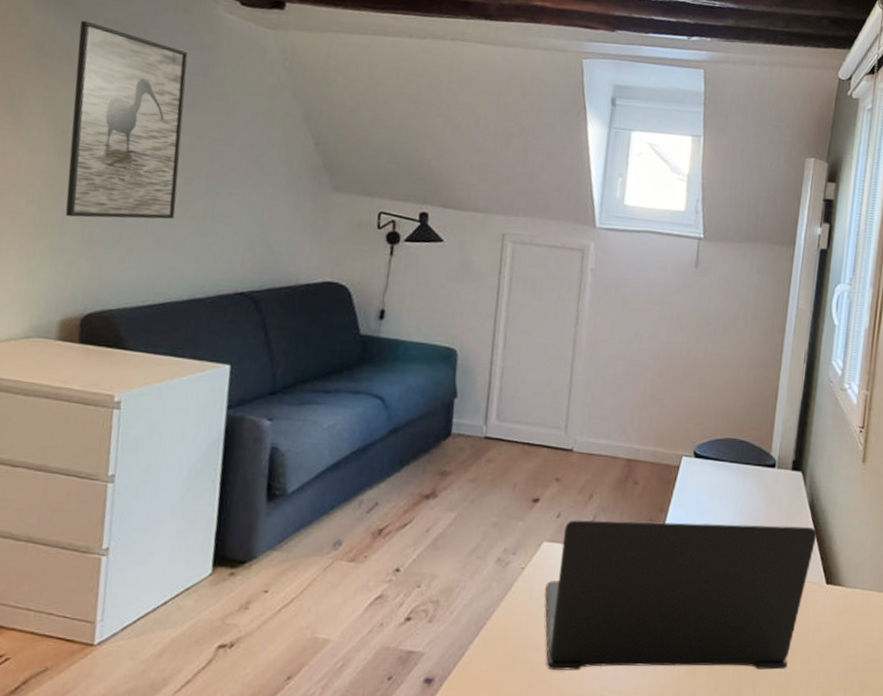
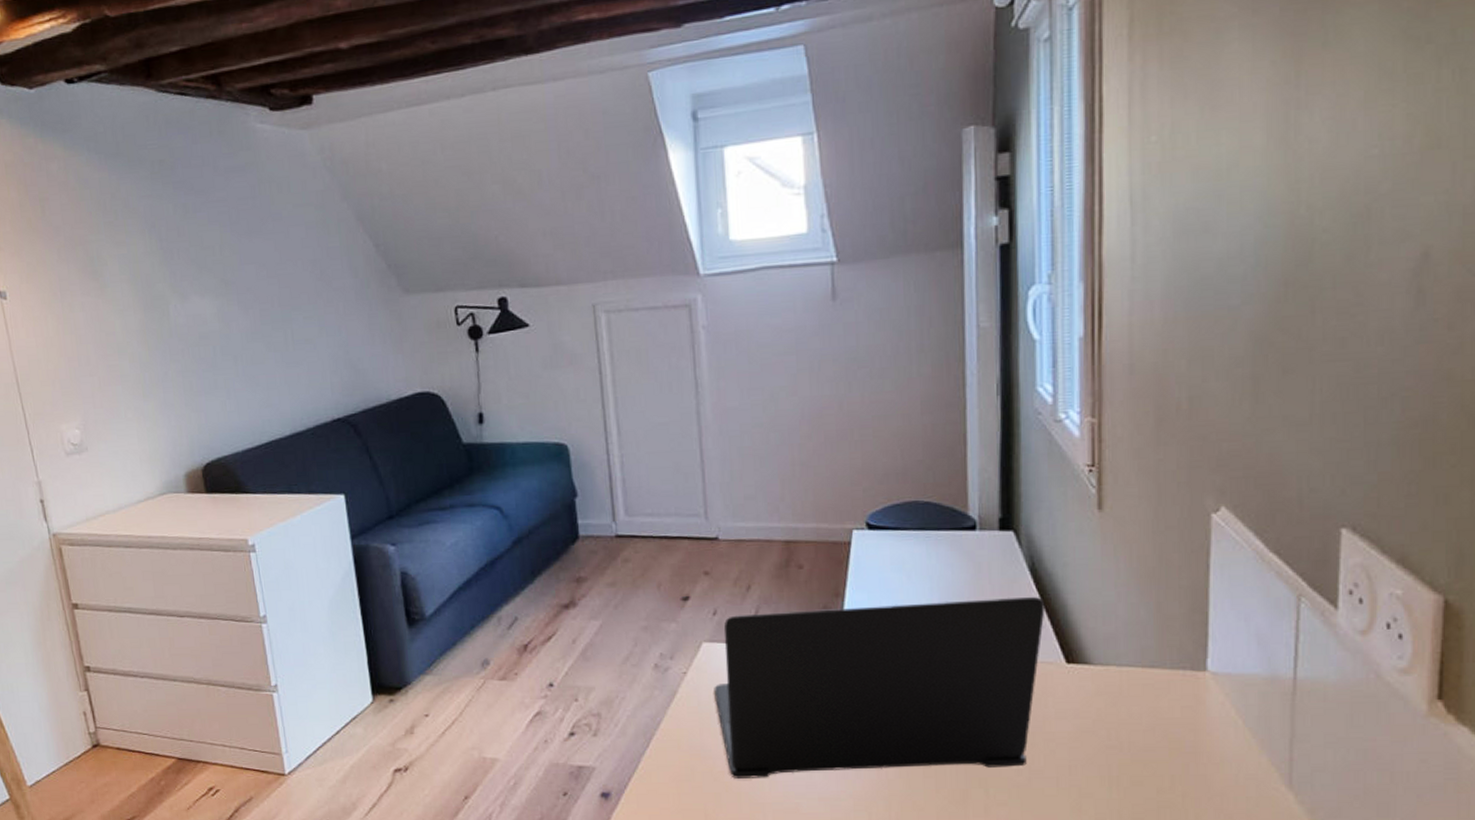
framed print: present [65,20,188,219] -> none [130,167,260,371]

